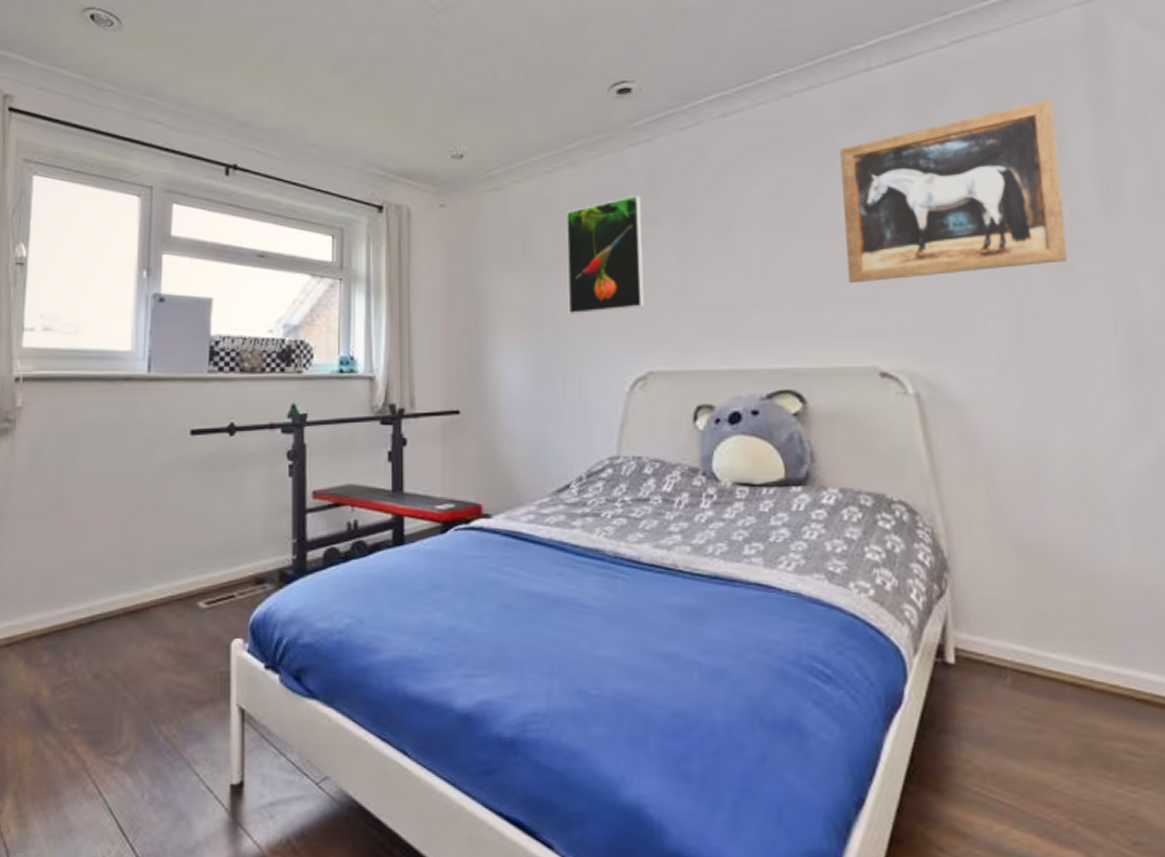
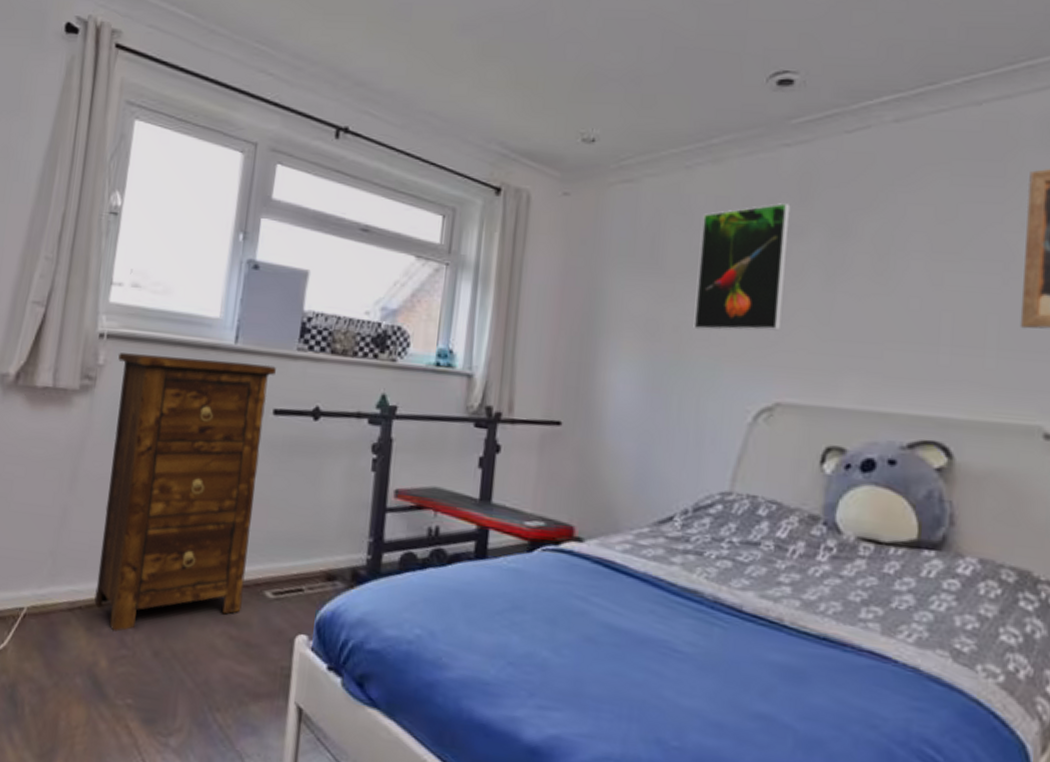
cabinet: none [31,389,189,660] -> present [94,353,276,632]

